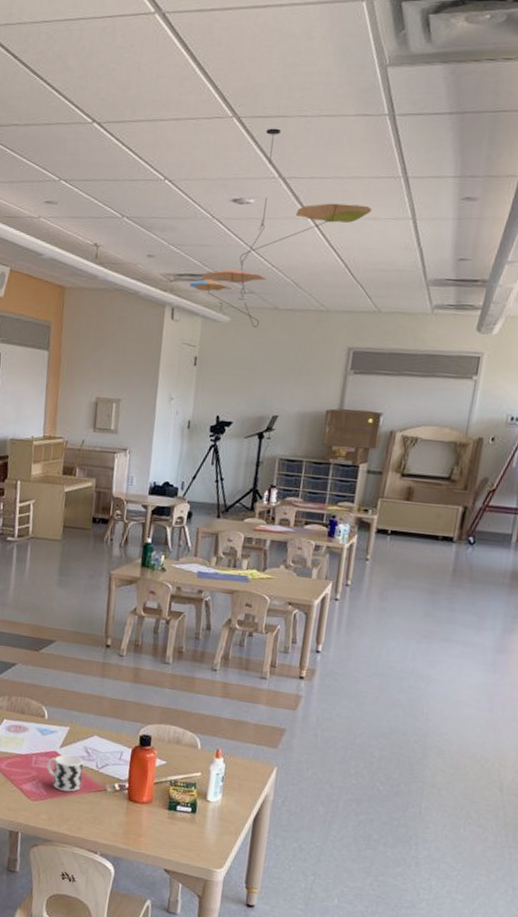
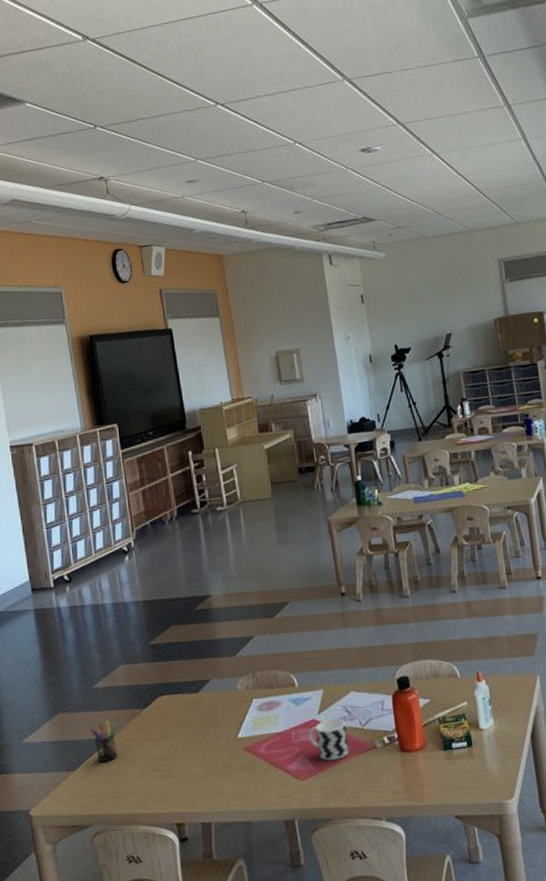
ceiling mobile: present [190,128,372,328] -> none [340,83,487,259]

